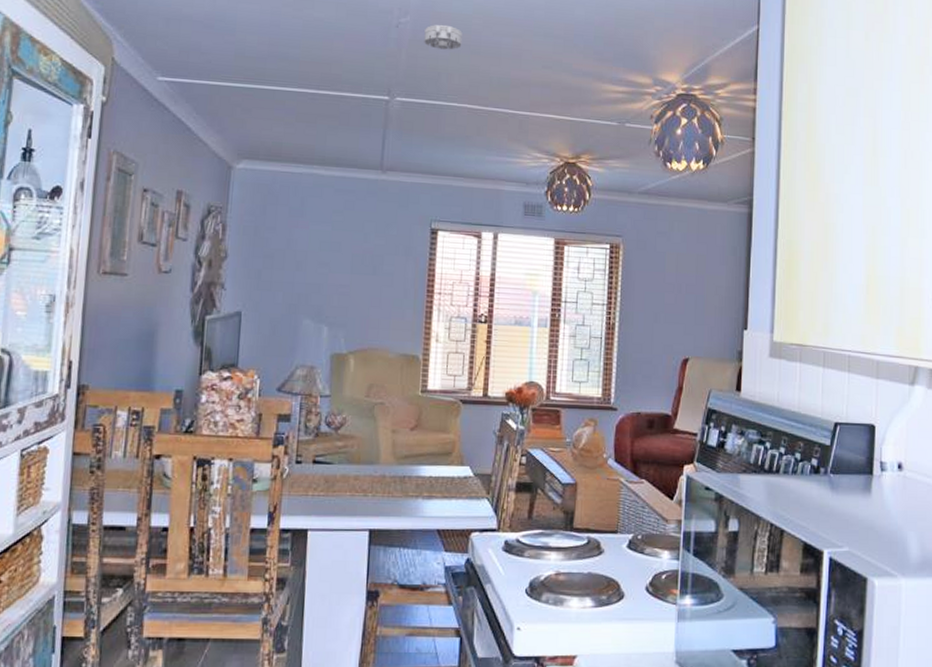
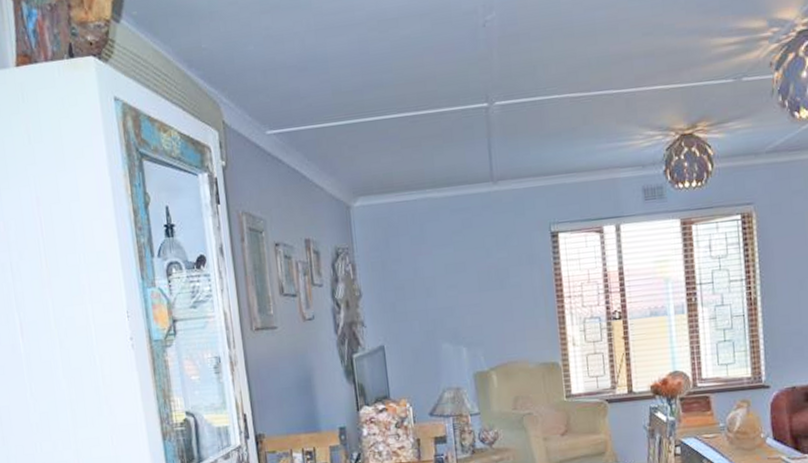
smoke detector: present [424,24,462,50] -> none [512,11,553,41]

